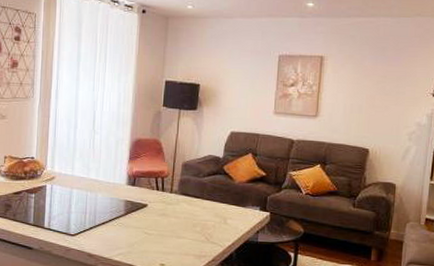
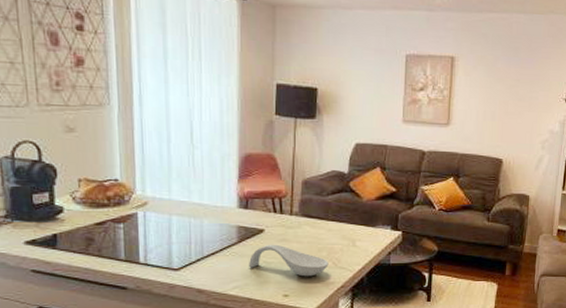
spoon rest: none [133,217,202,249] -> present [249,244,329,277]

